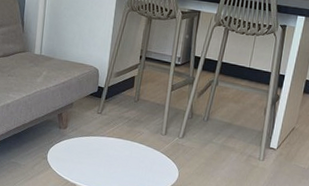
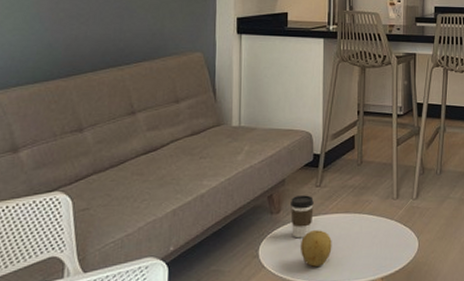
coffee cup: none [75,117,95,152] -> present [290,195,314,239]
fruit: none [80,147,106,176] -> present [301,230,332,267]

